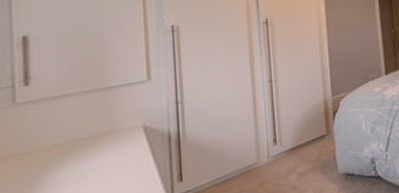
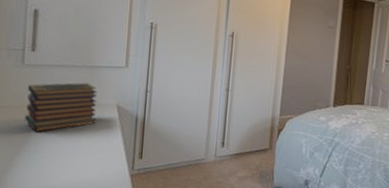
book stack: none [24,108,119,182] -> present [25,82,97,132]

